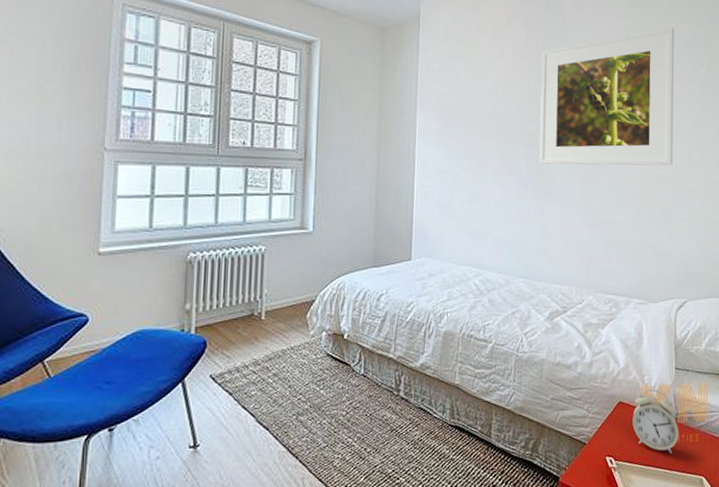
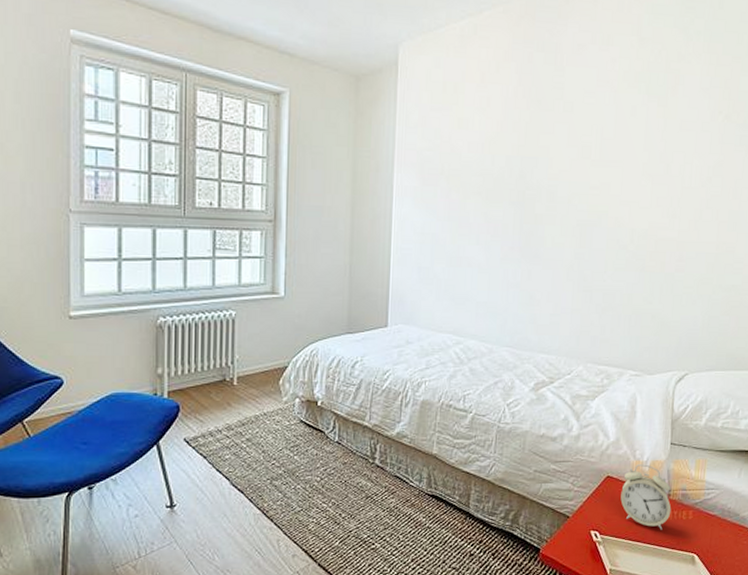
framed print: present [539,27,674,166] -> none [528,68,691,227]

